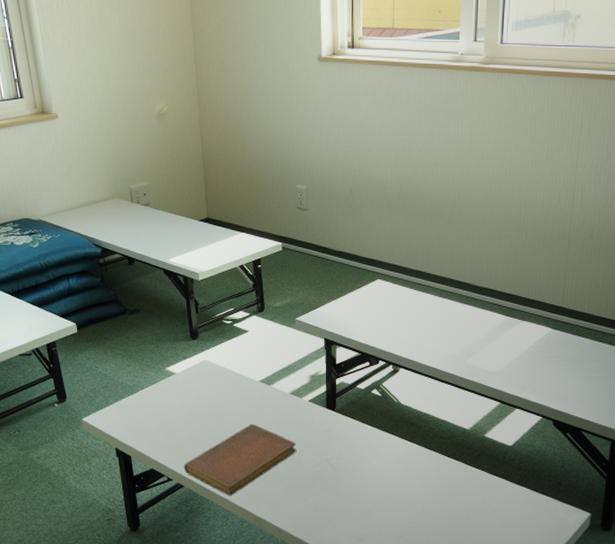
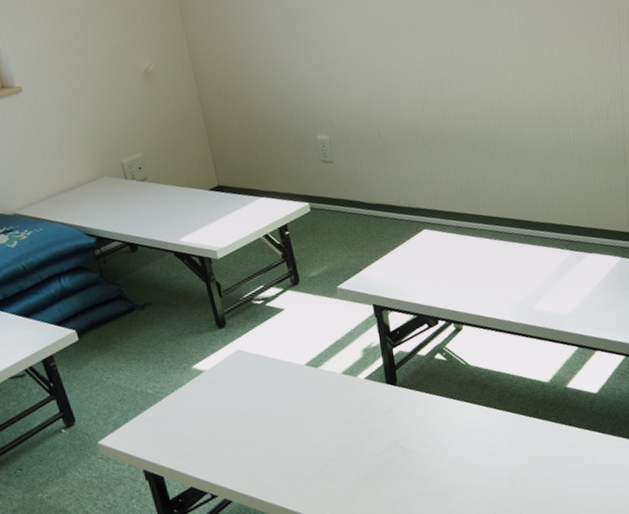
notebook: present [183,423,297,495] -> none [228,415,359,503]

